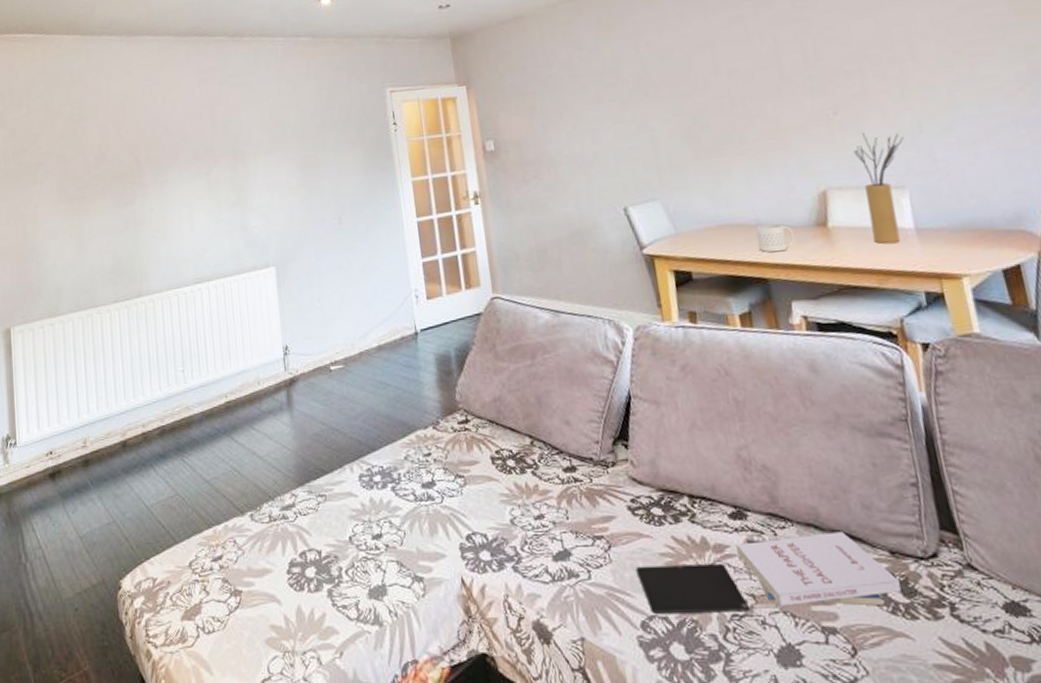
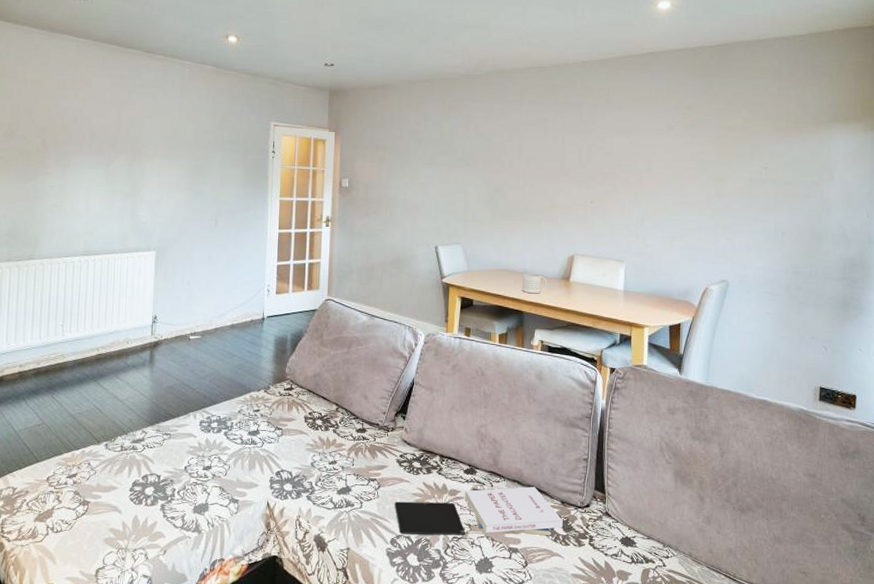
vase: present [854,133,904,245] -> none [597,219,630,299]

